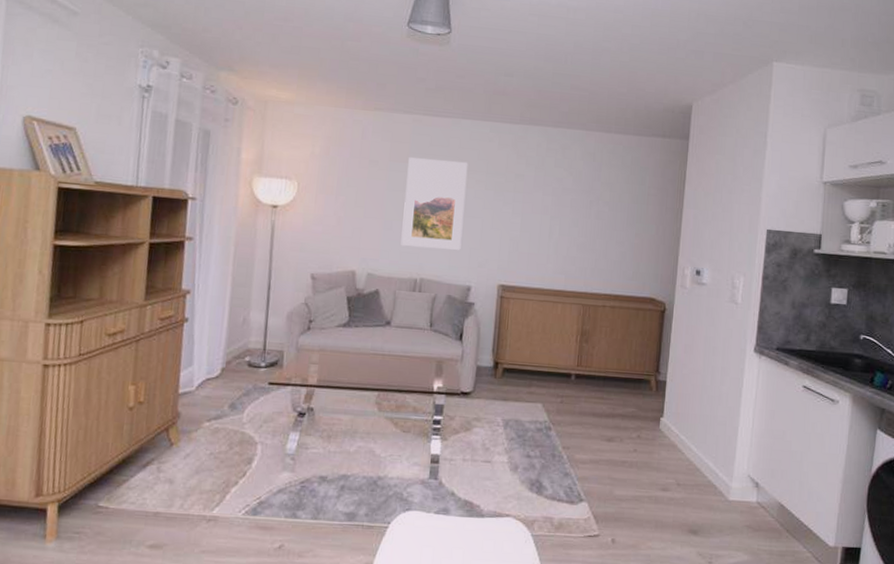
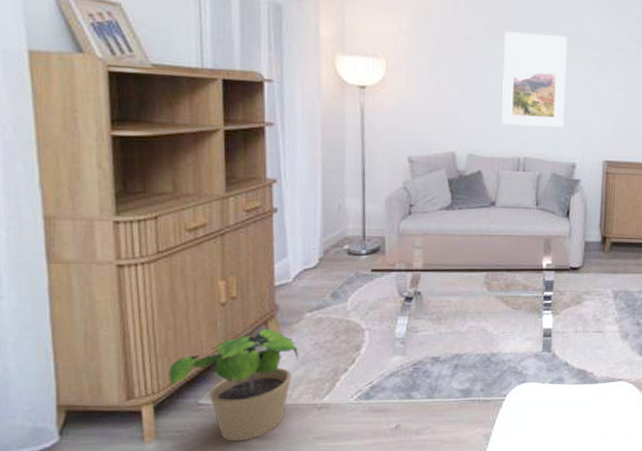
potted plant: none [74,435,195,548] -> present [169,328,298,441]

